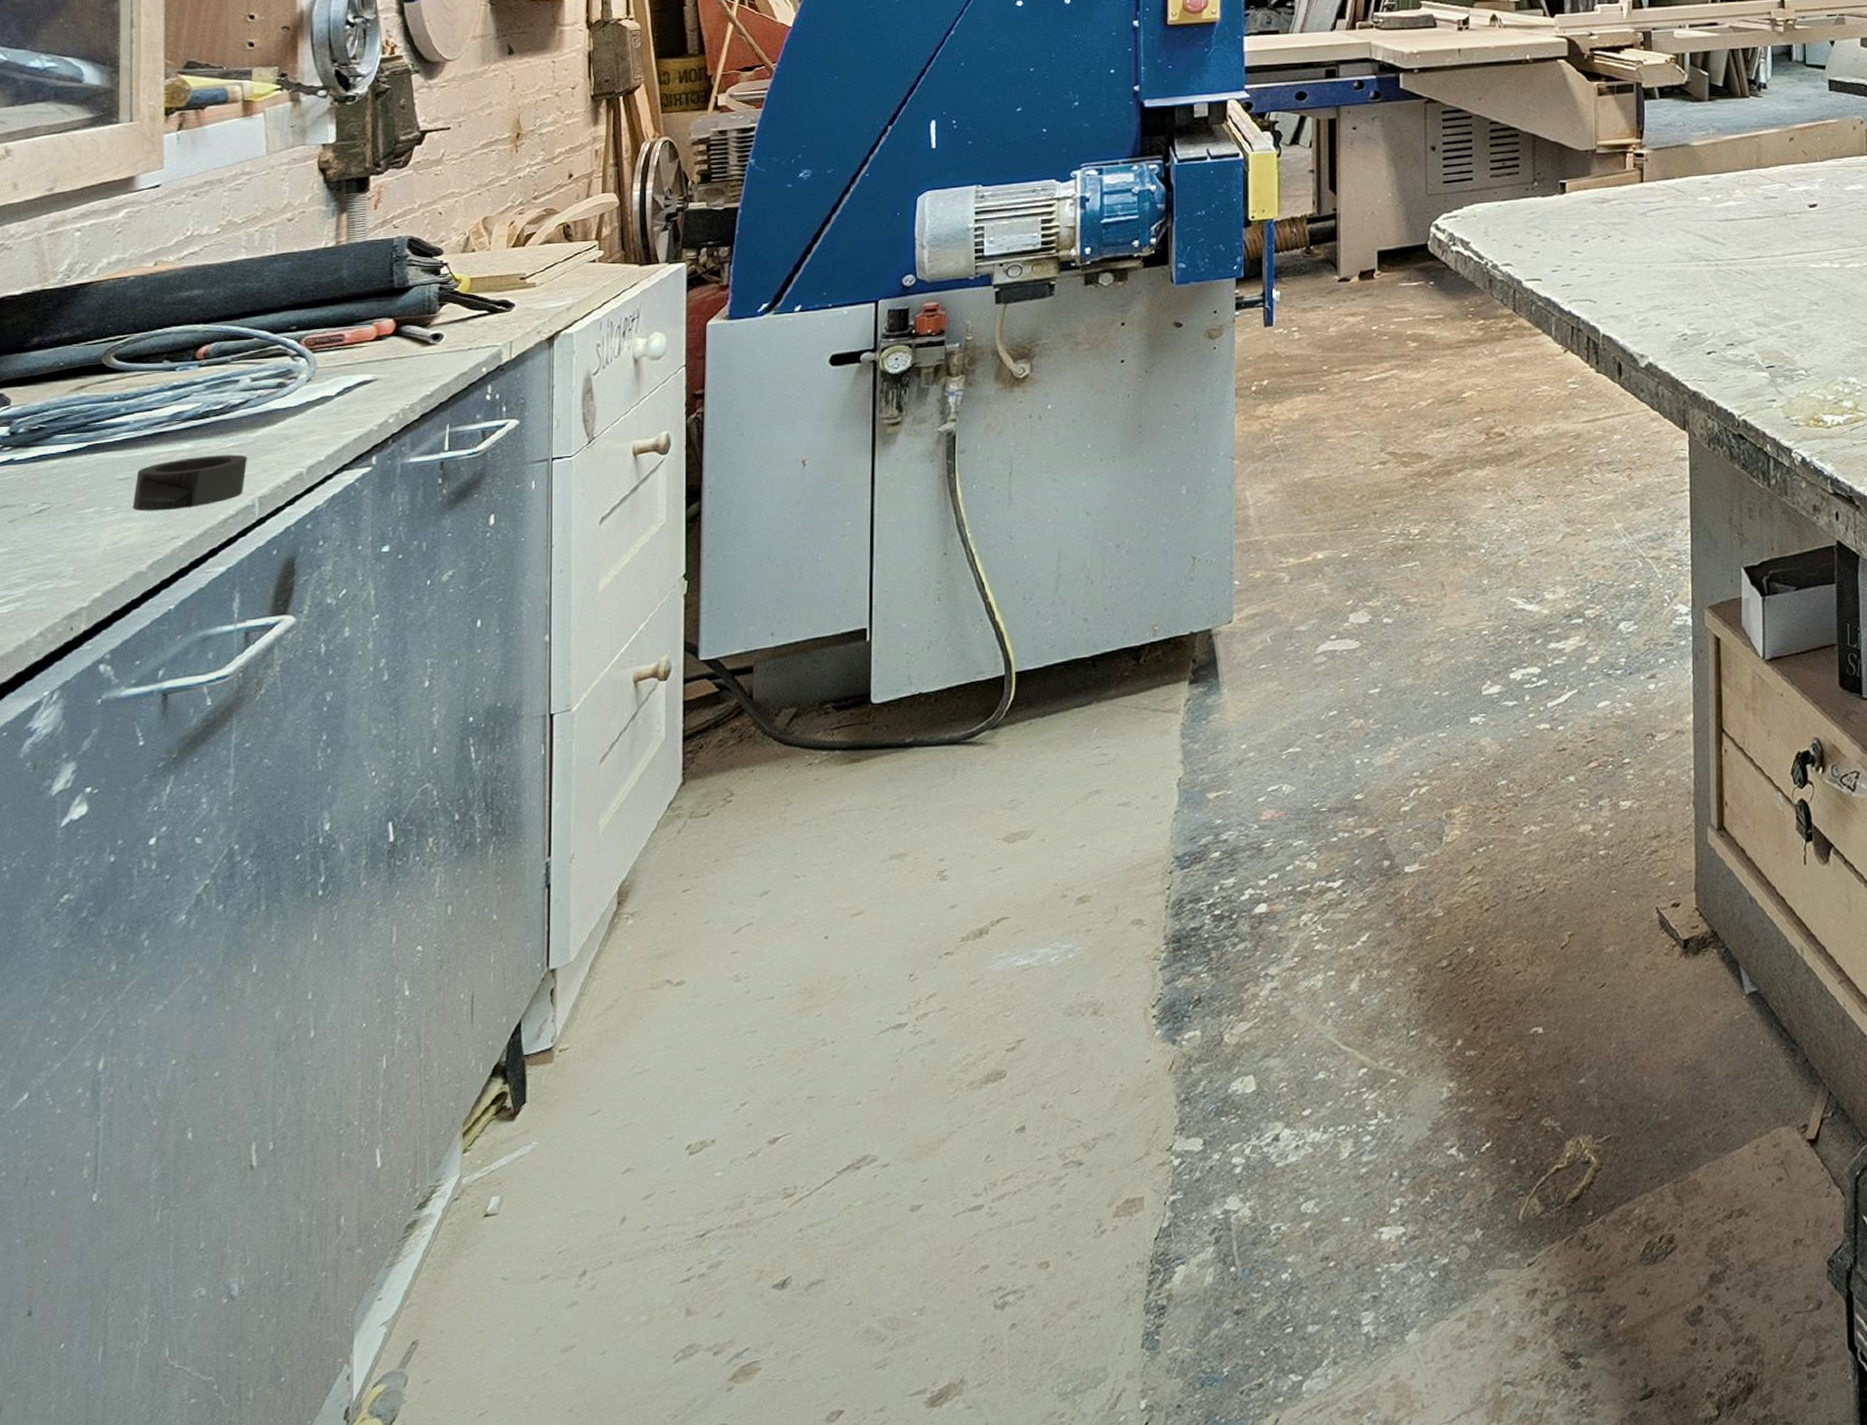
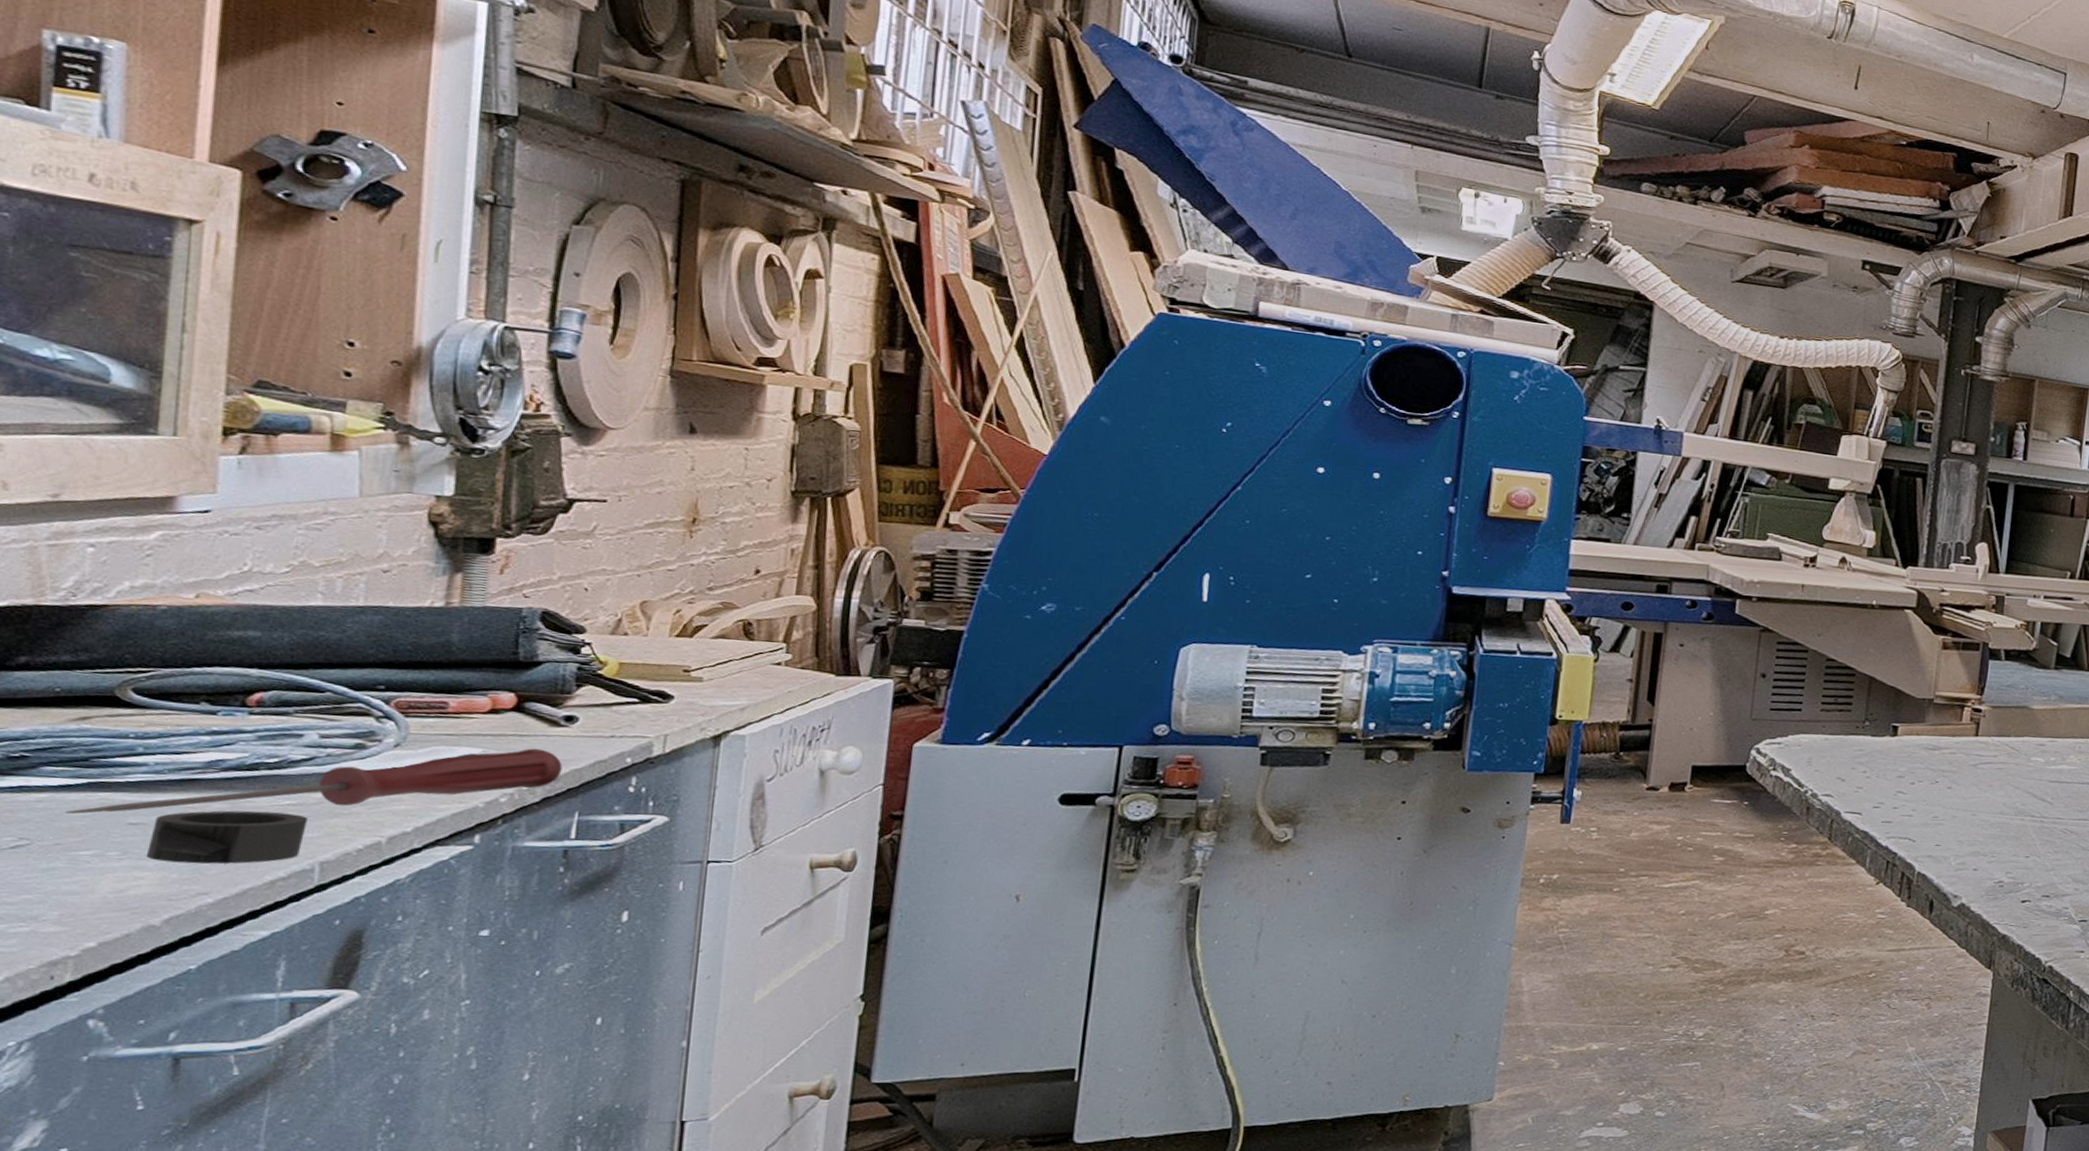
screwdriver: none [73,368,434,476] -> present [65,748,563,814]

